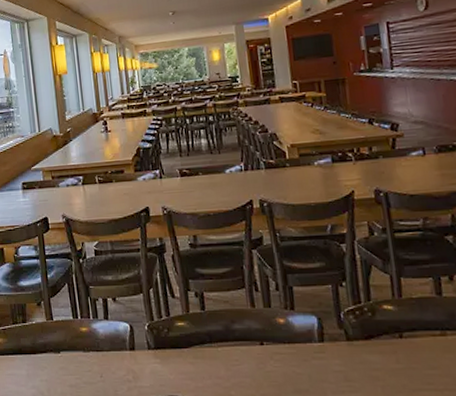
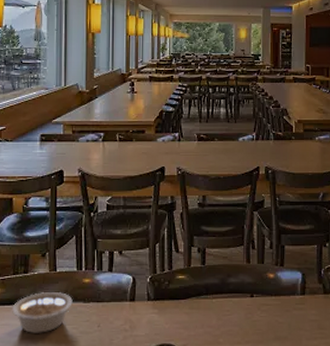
legume: none [16,342,73,383] -> present [12,292,73,333]

